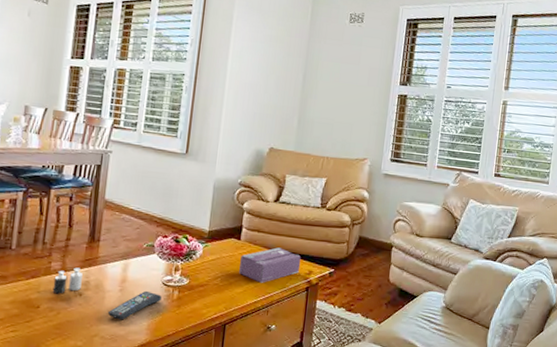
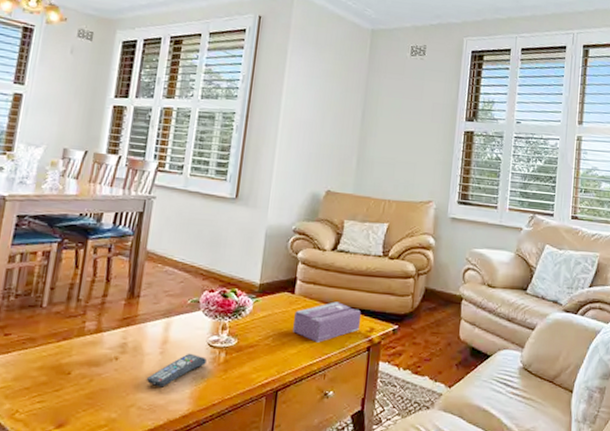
candle: present [52,267,83,294] -> none [85,327,120,358]

